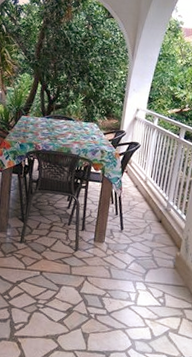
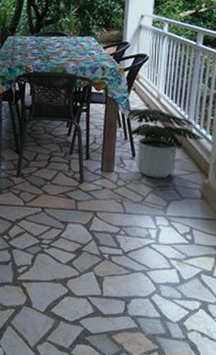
potted plant: none [118,188,179,250] -> present [126,108,204,179]

